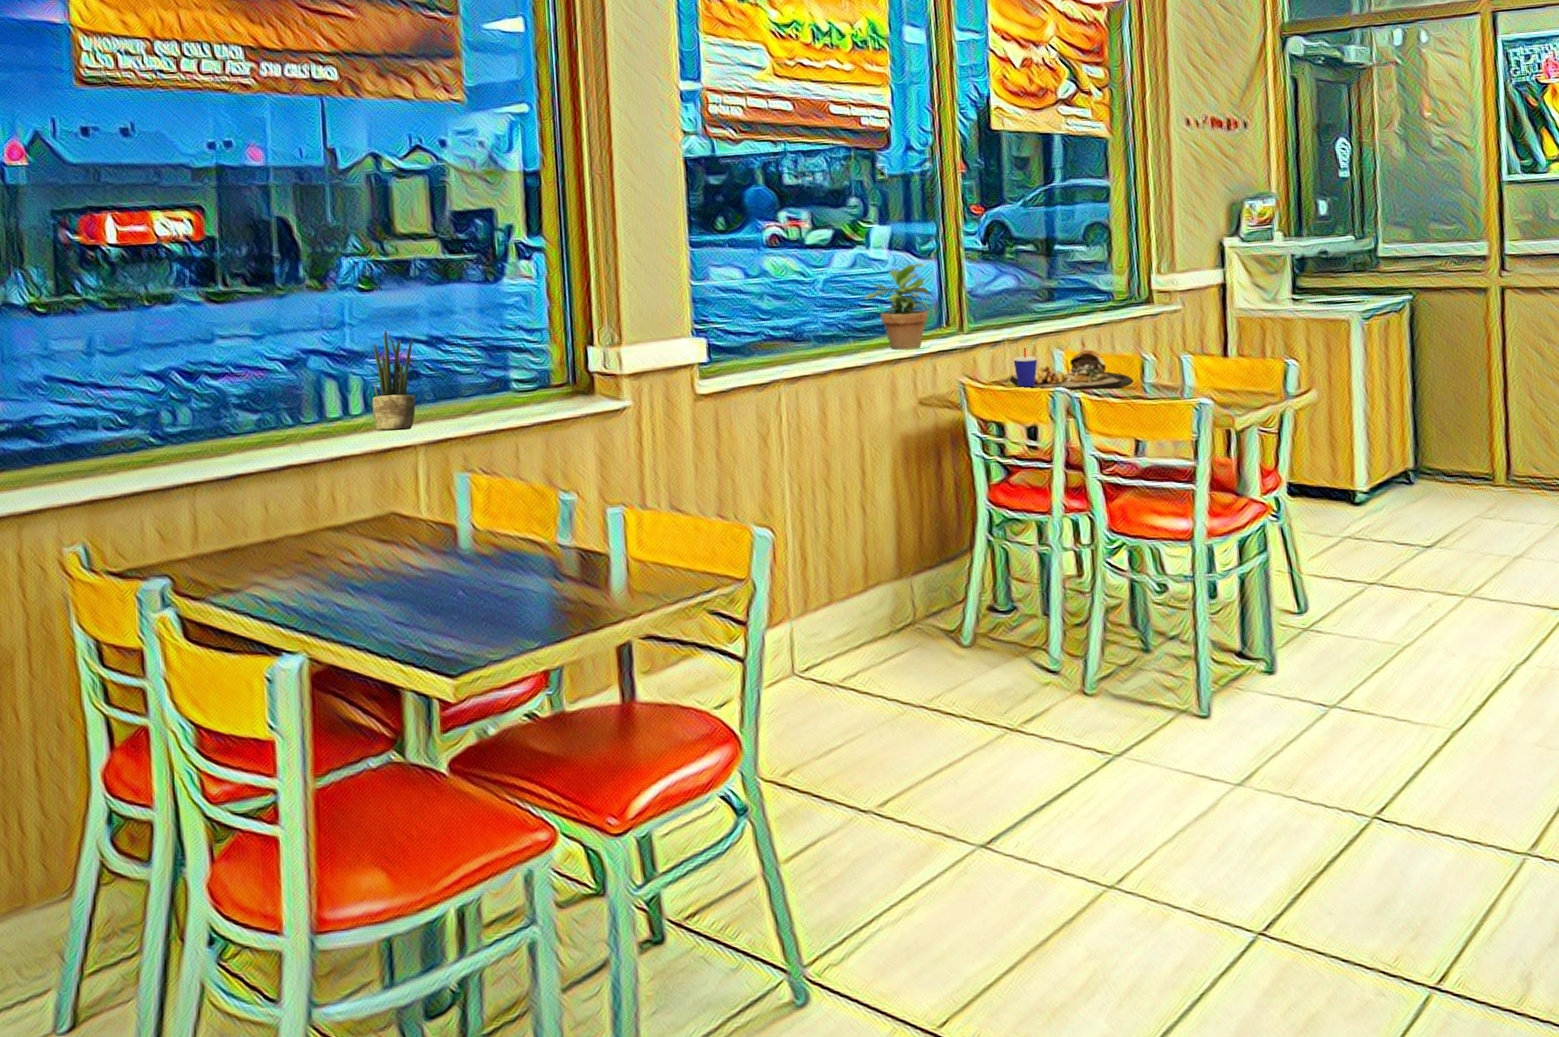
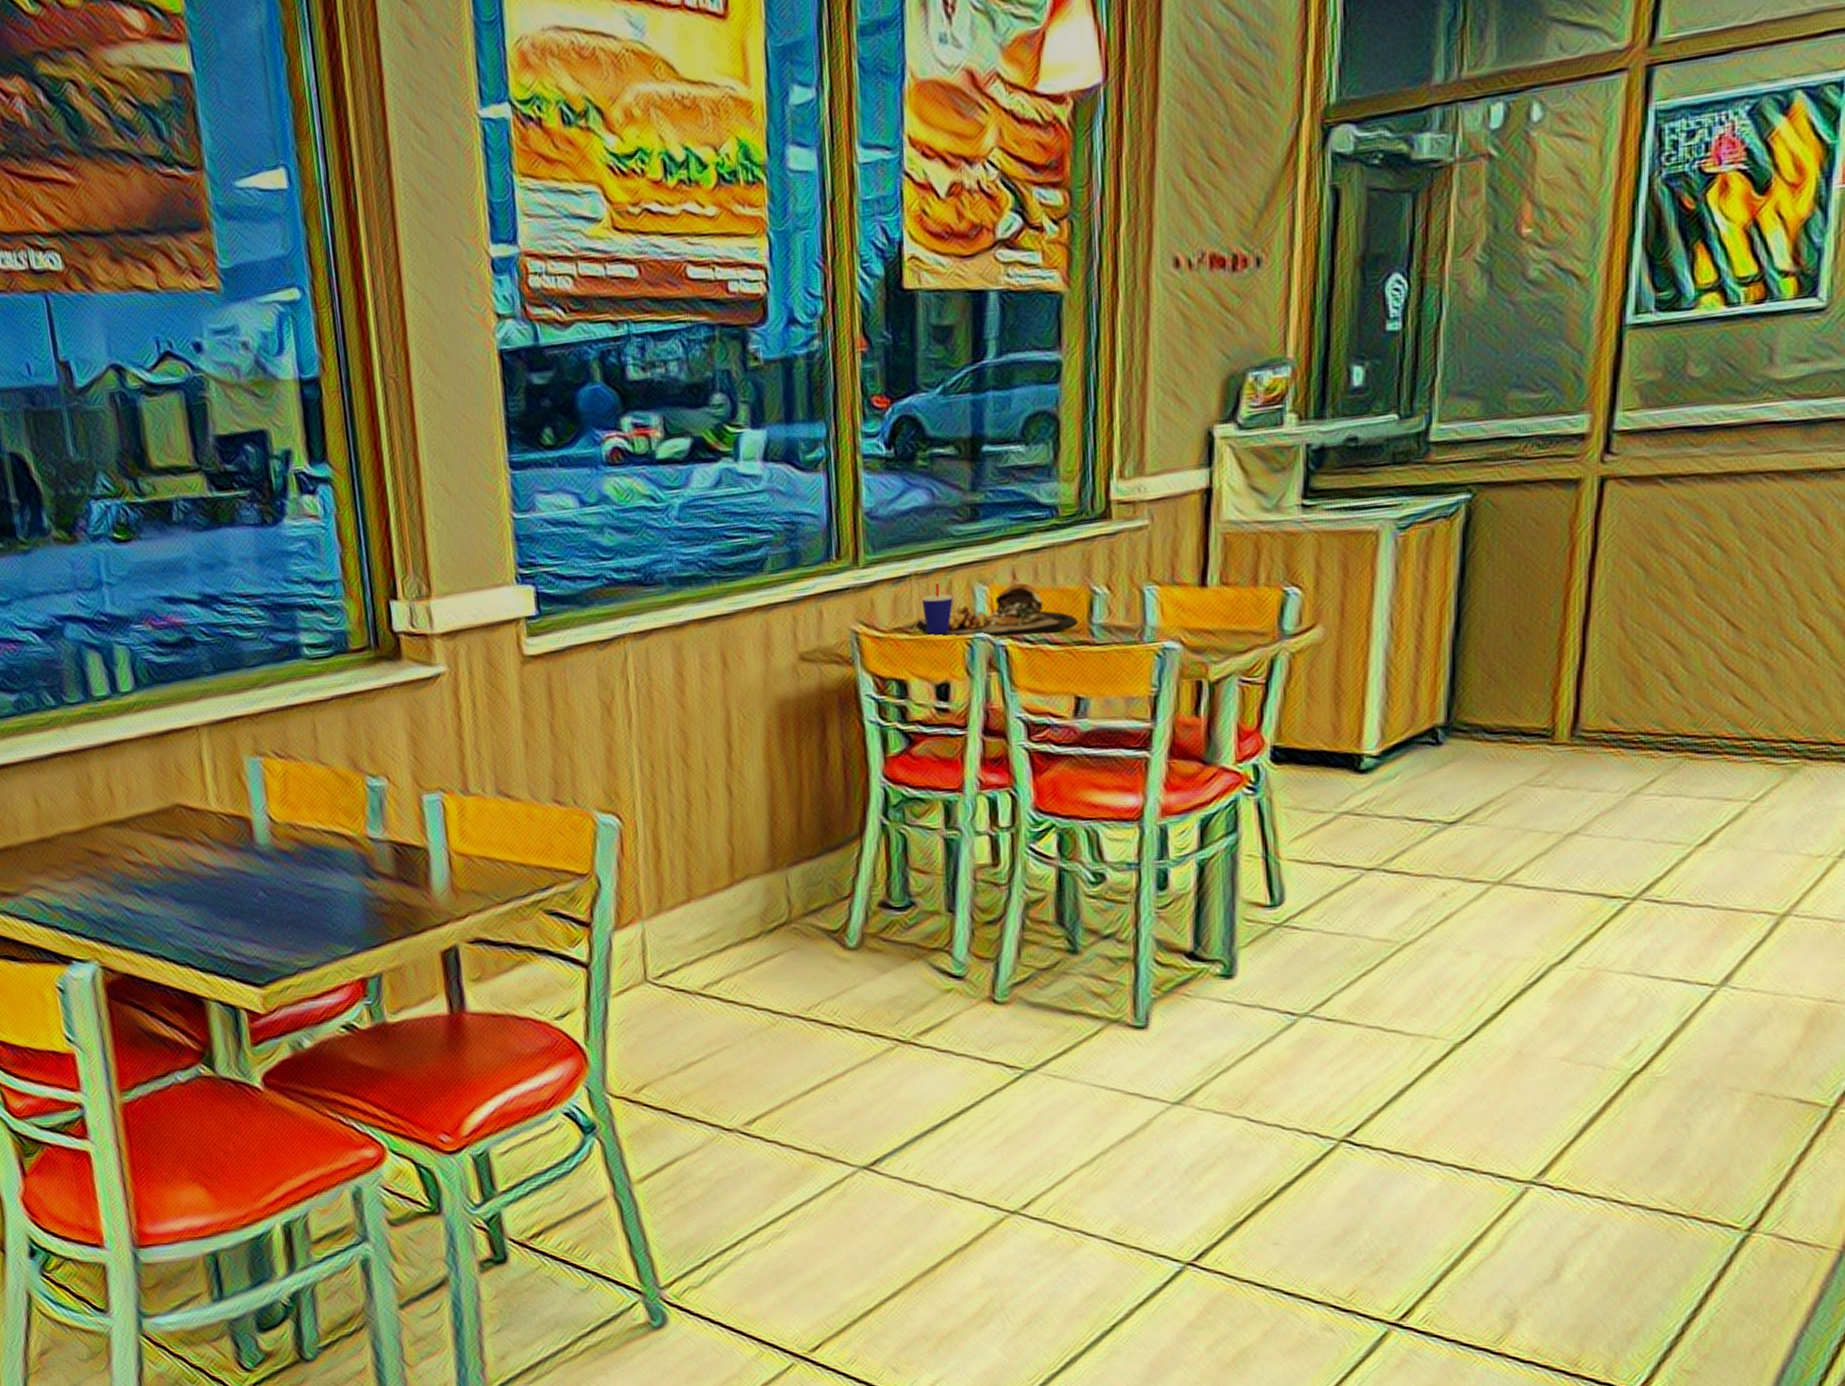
potted plant: present [372,330,416,432] -> none [137,589,194,711]
potted plant: present [864,263,930,351] -> none [732,477,816,593]

